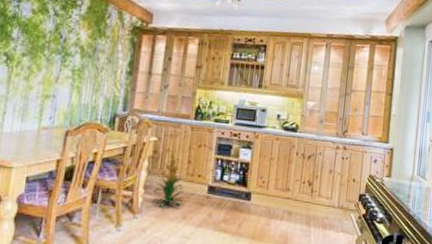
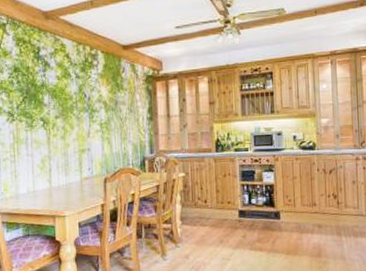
indoor plant: present [152,153,185,208] -> none [189,185,220,236]

